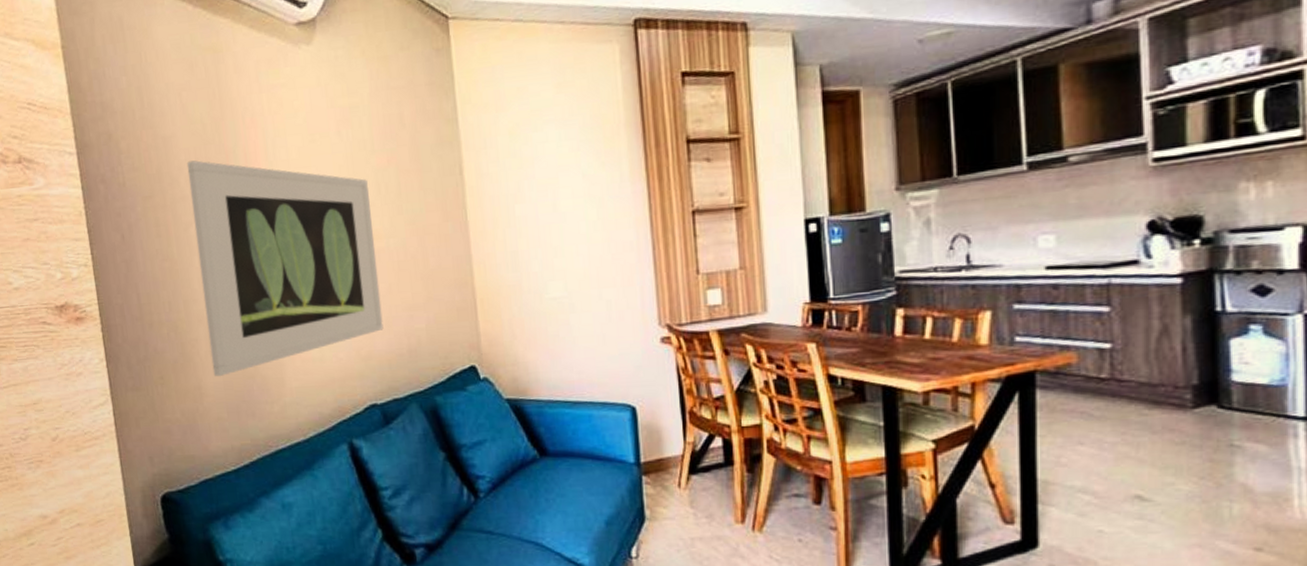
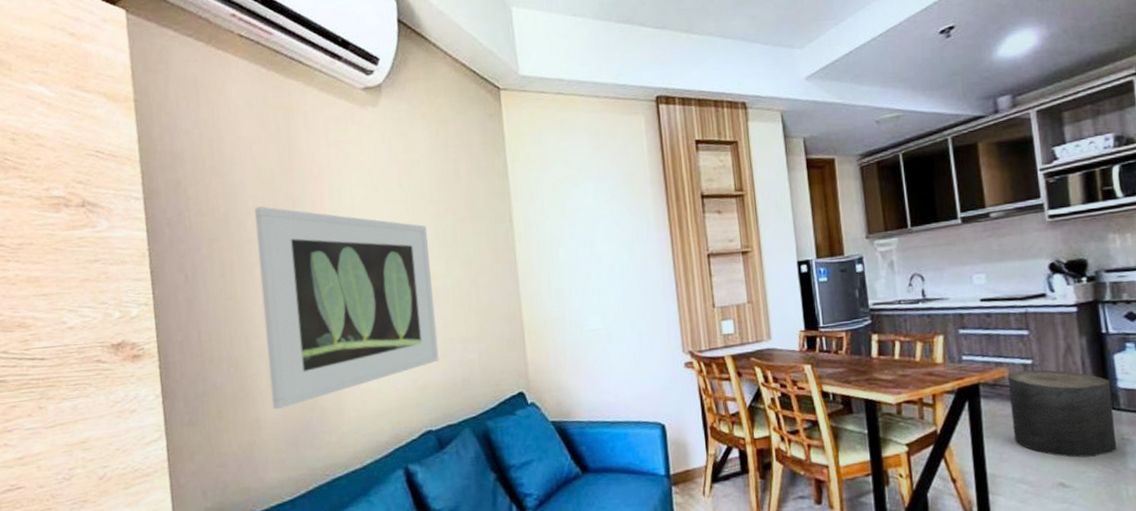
stool: none [1075,355,1222,467] -> present [1007,369,1117,458]

